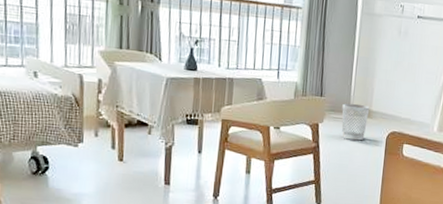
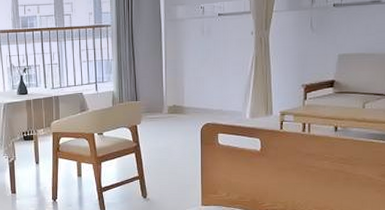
wastebasket: present [341,103,370,141] -> none [156,102,182,136]

